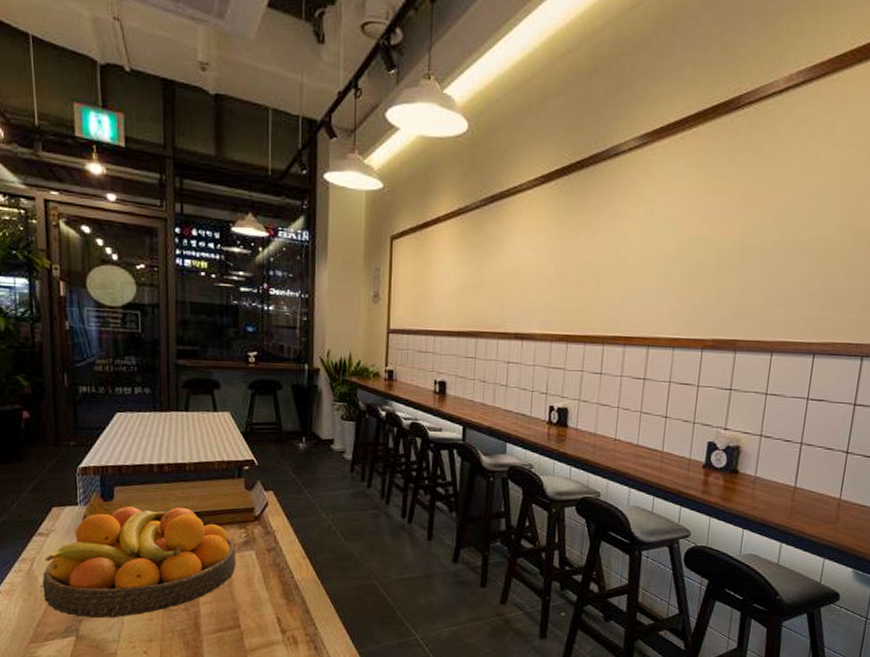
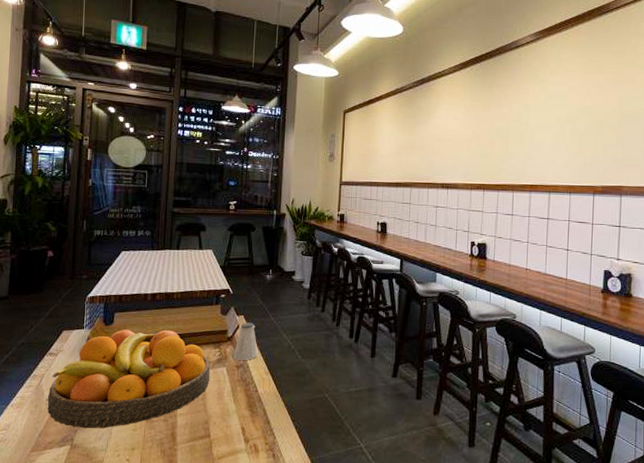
saltshaker: none [262,499,292,543] -> present [233,322,258,360]

